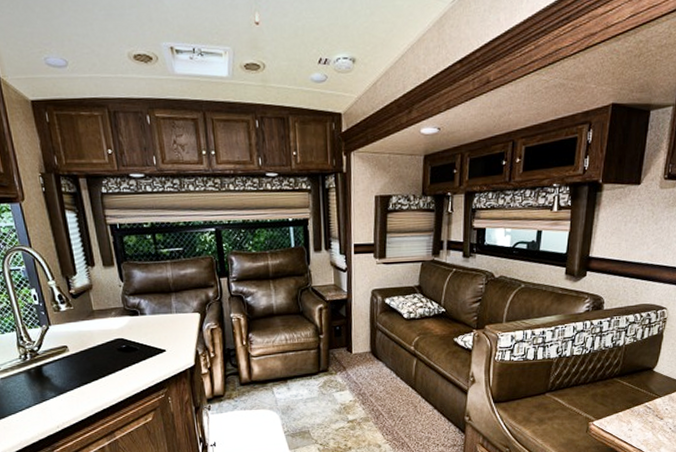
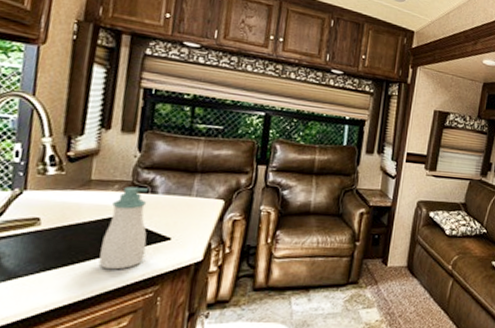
soap bottle: none [114,311,150,380] -> present [98,186,149,270]

